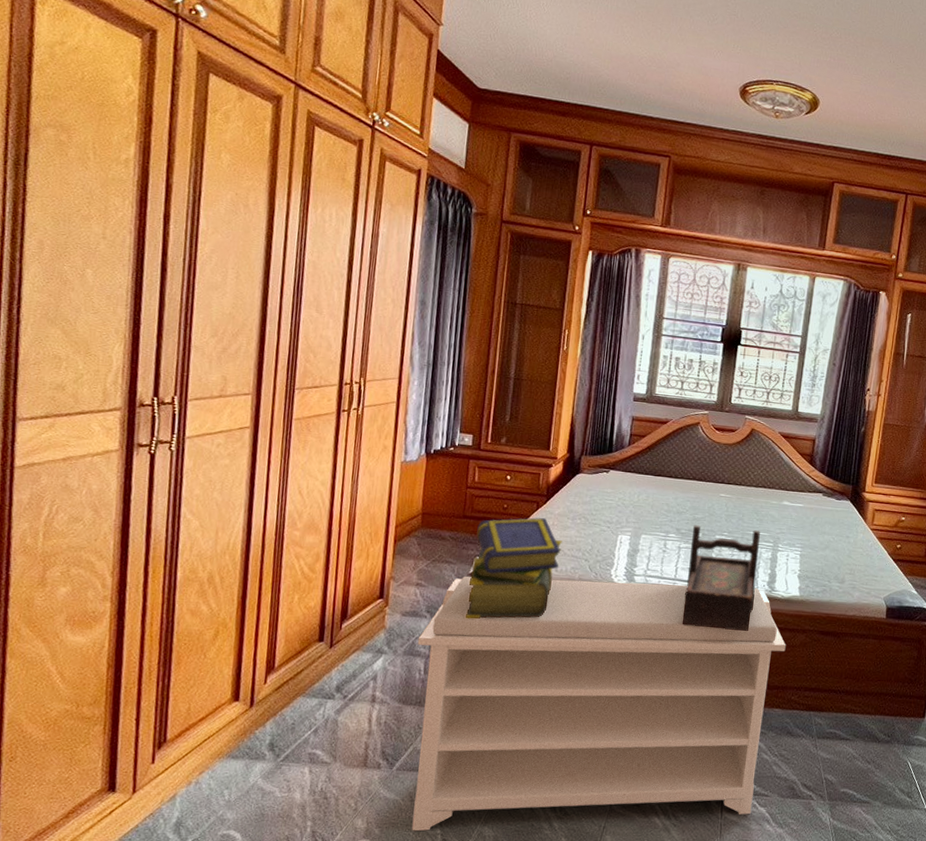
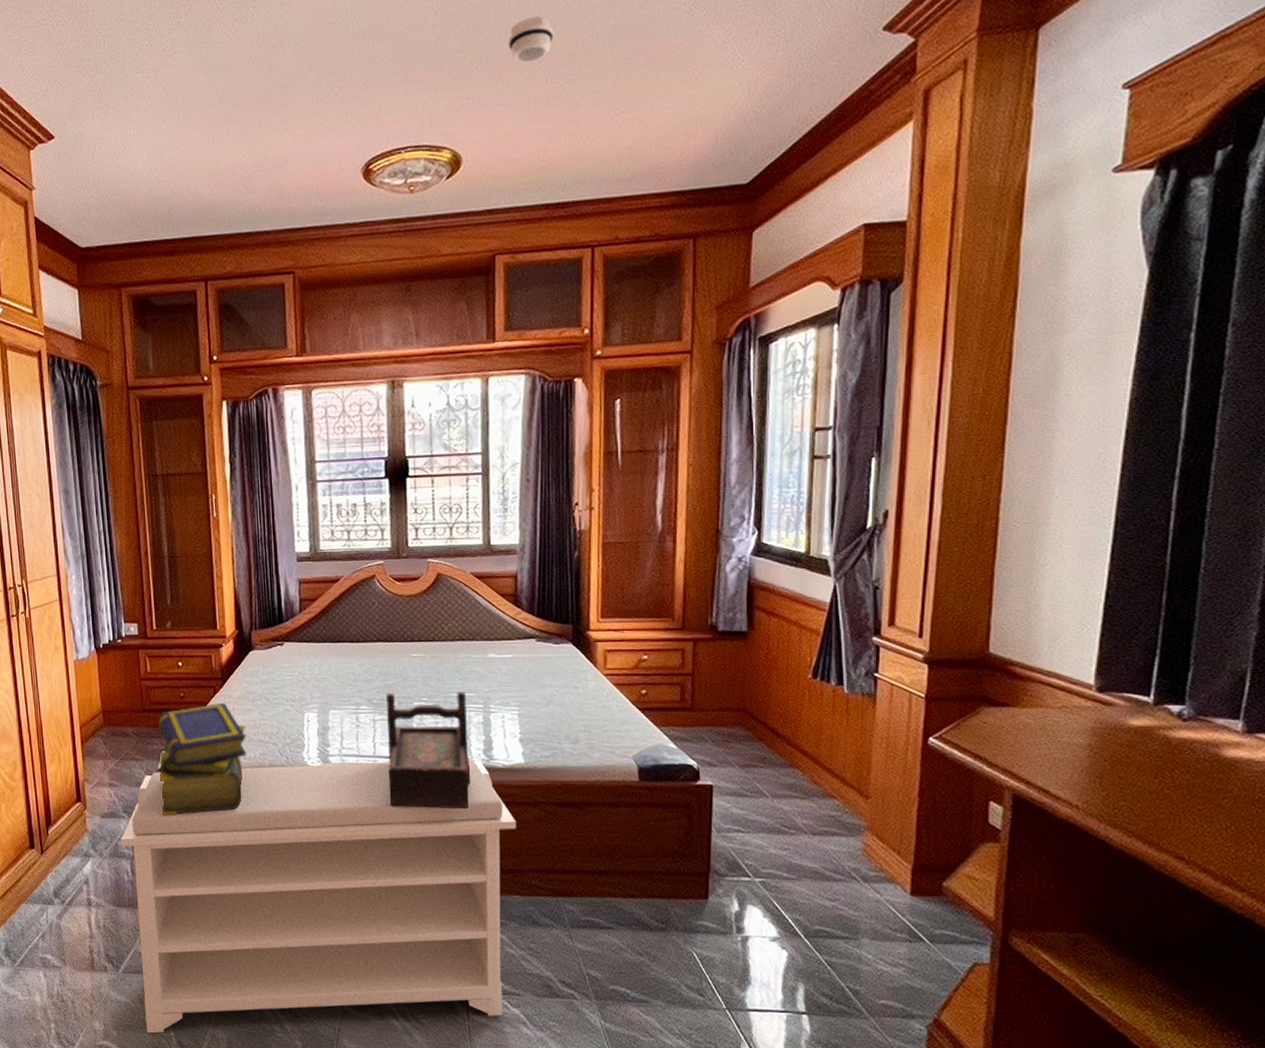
smoke detector: none [866,11,900,45] -> present [508,16,554,64]

